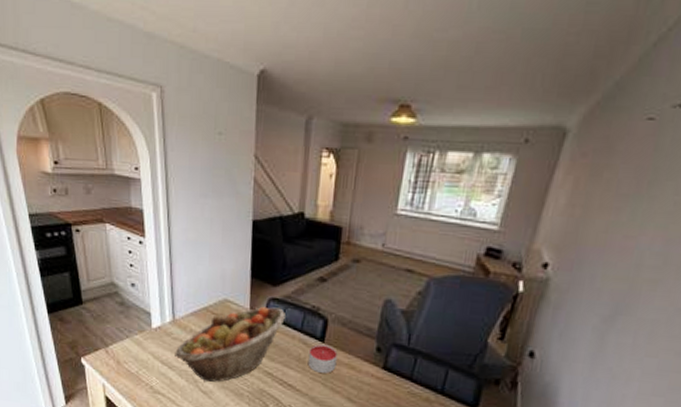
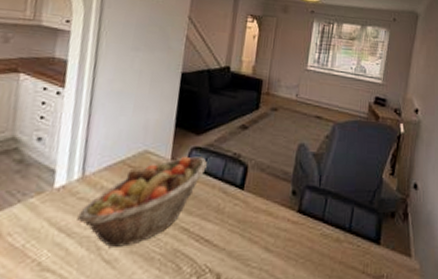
candle: present [308,344,338,373] -> none [226,192,256,223]

